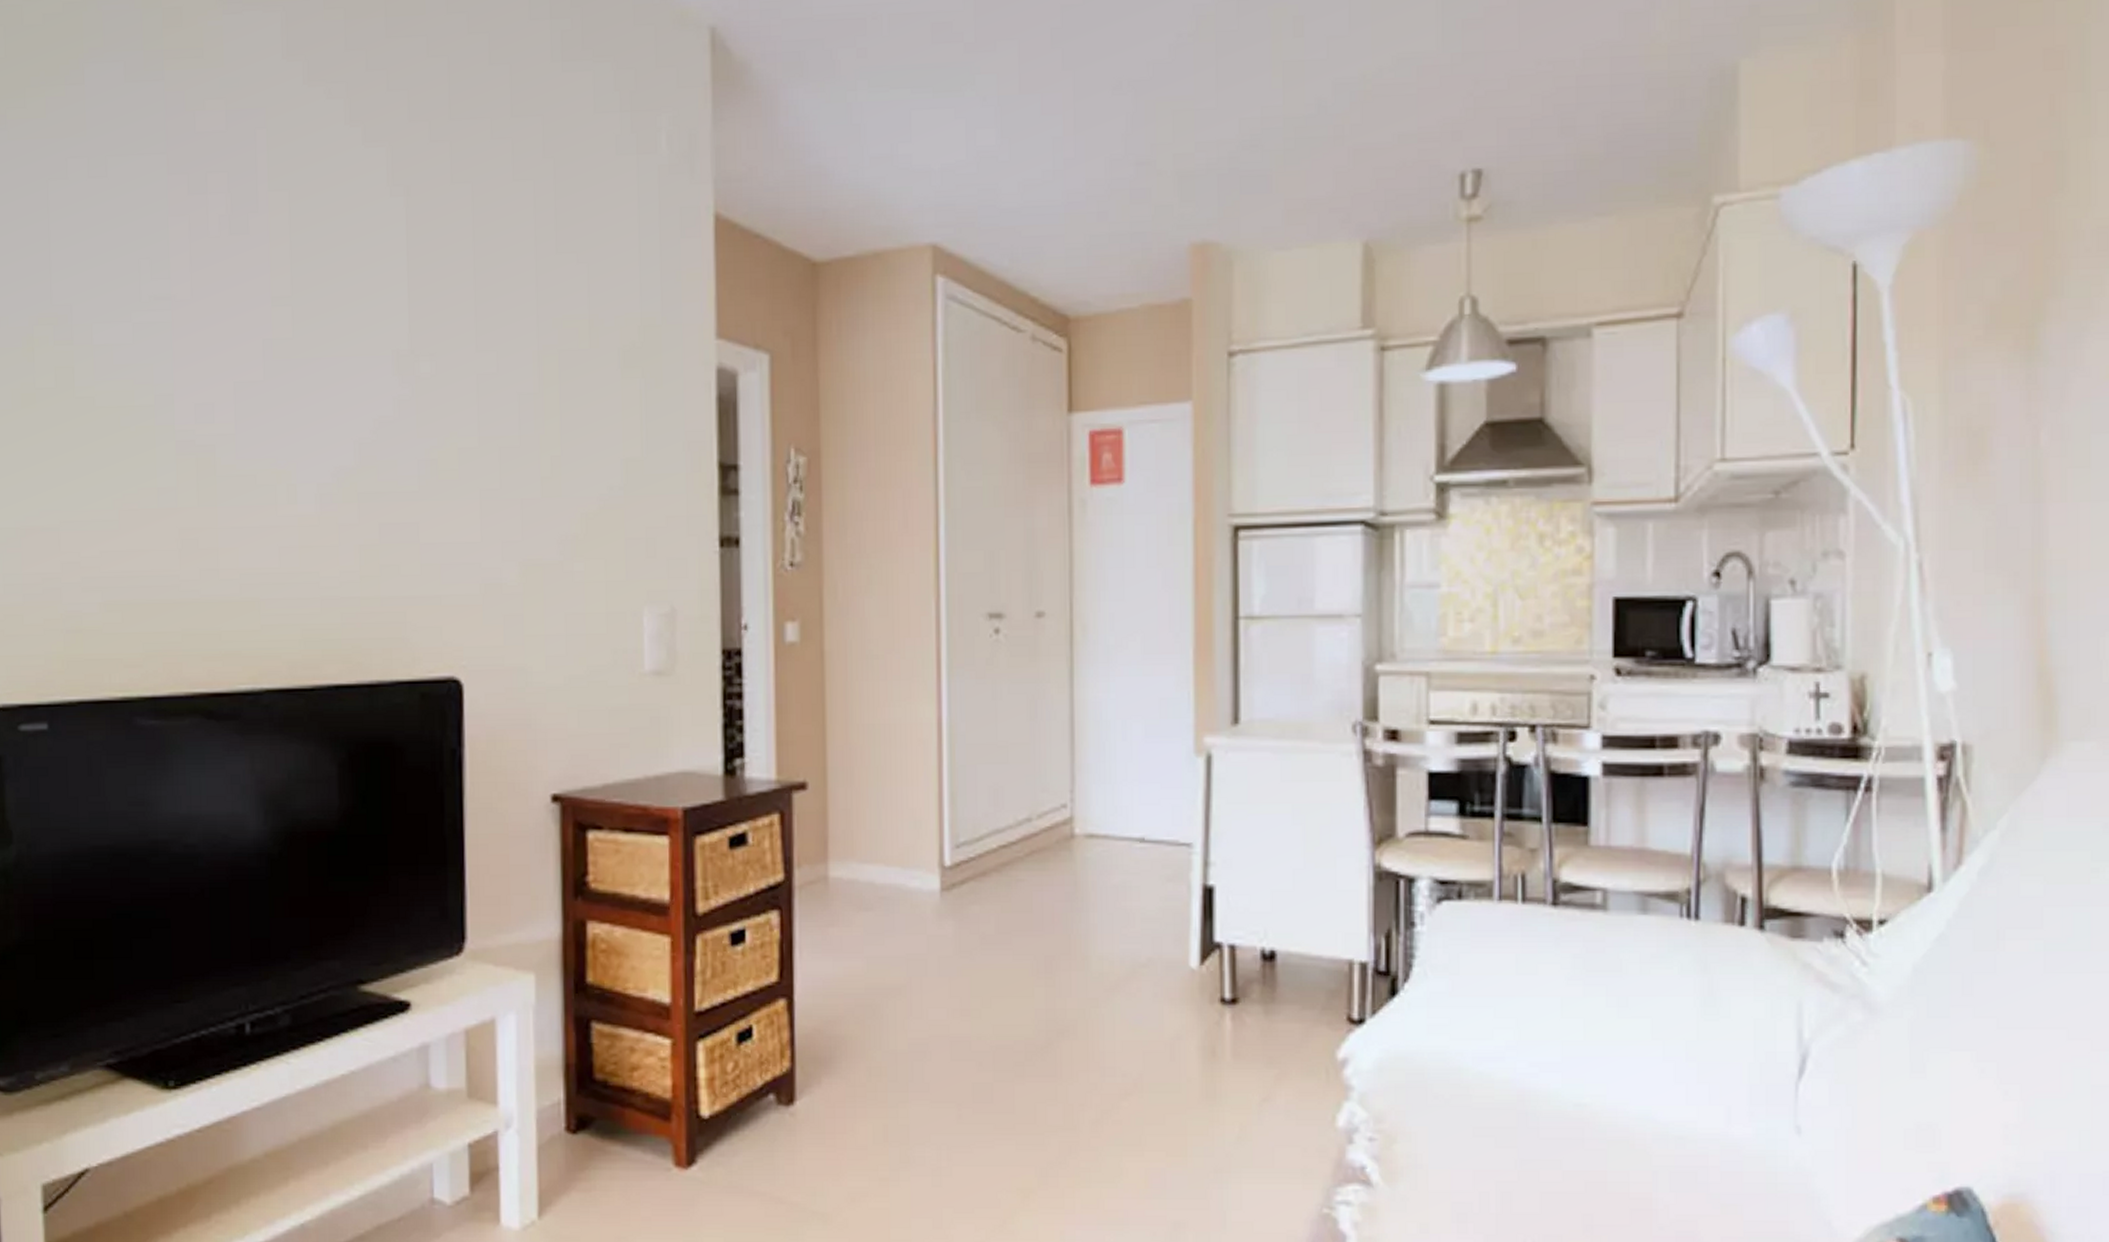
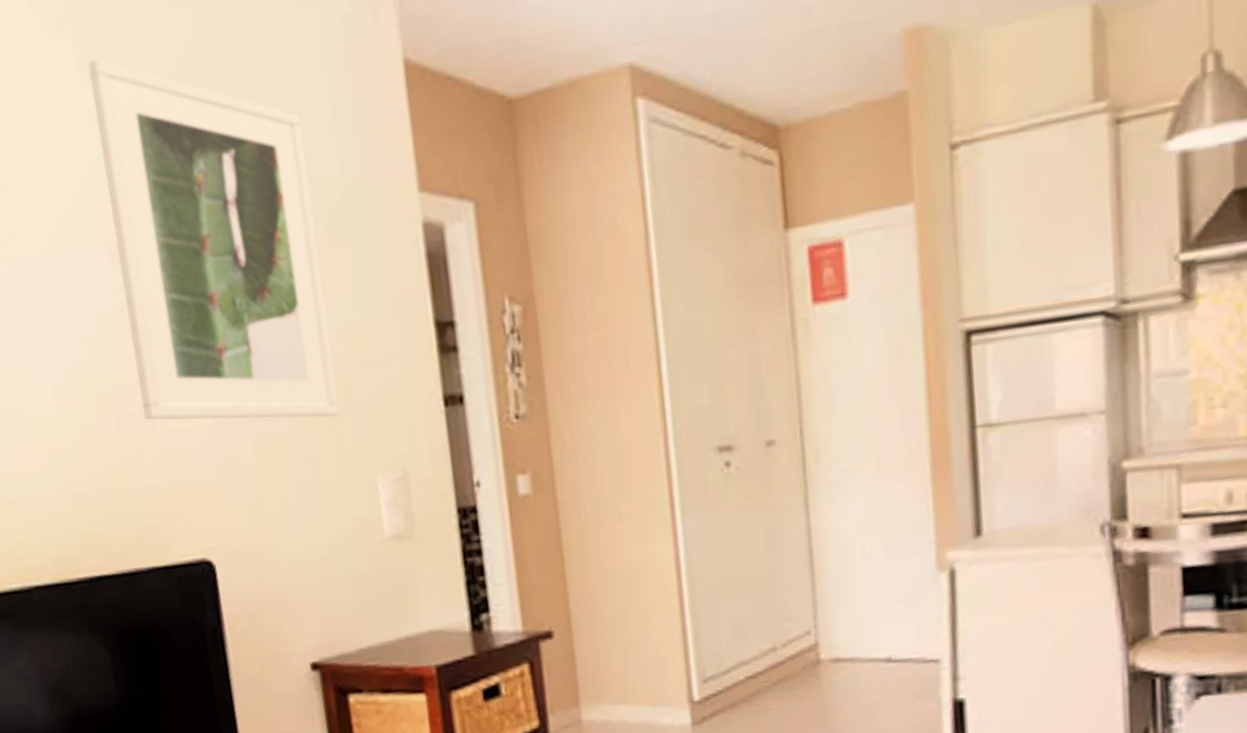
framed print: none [400,177,613,546] -> present [88,59,340,420]

